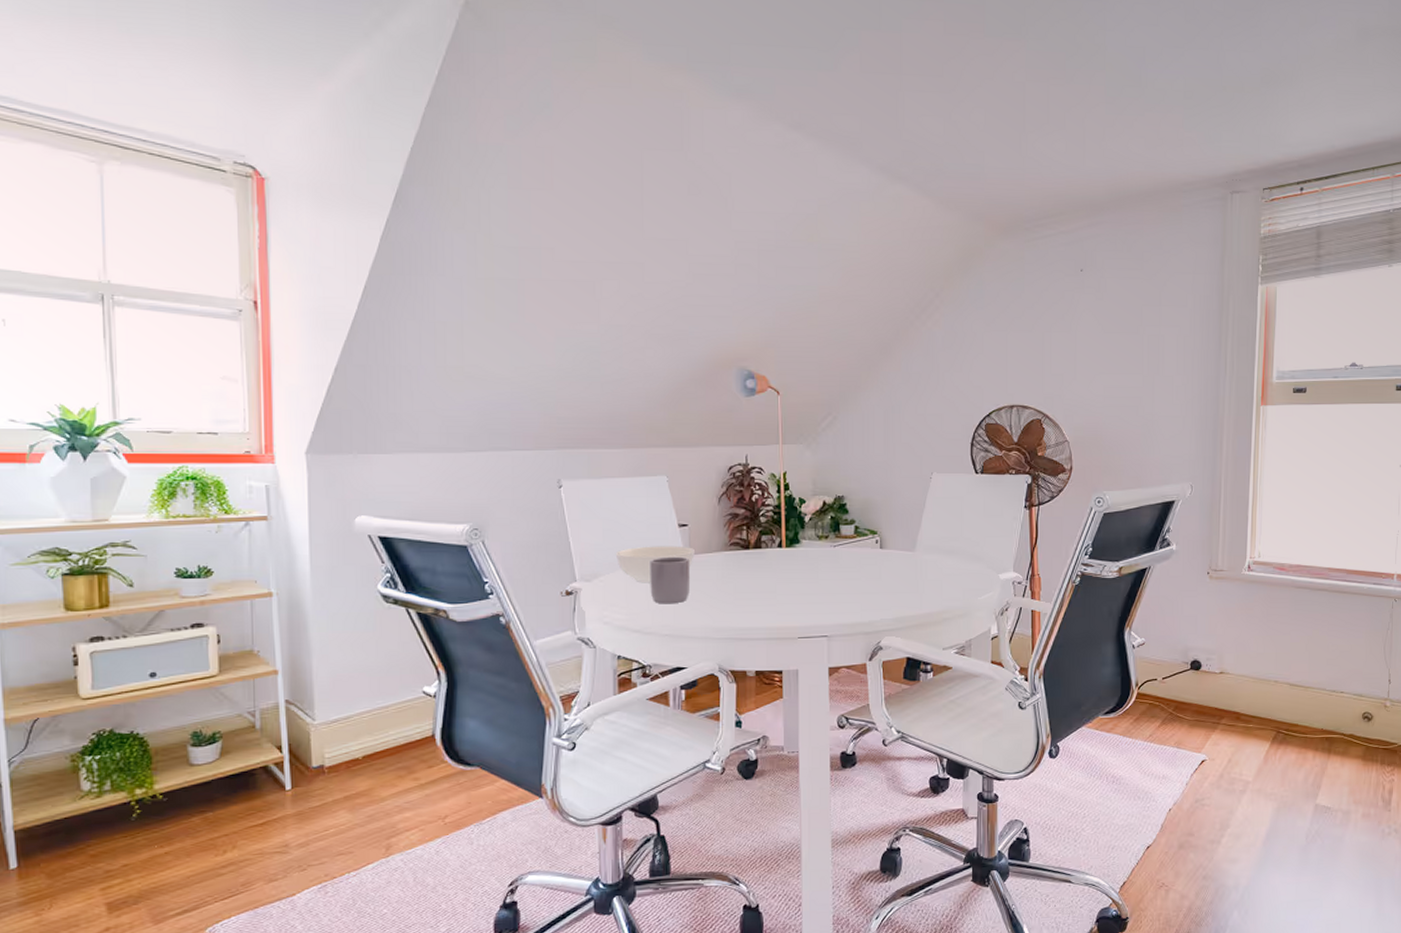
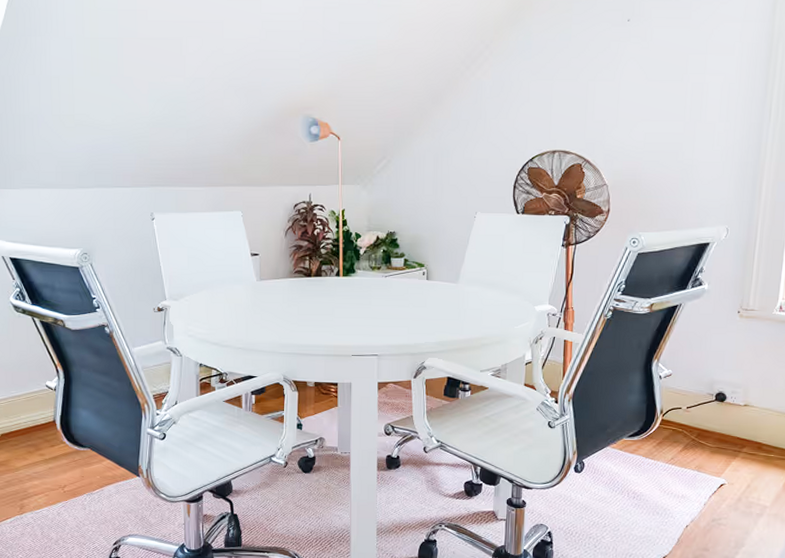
bowl: present [615,546,696,583] -> none [198,272,265,304]
mug: present [650,556,691,604] -> none [226,281,261,322]

